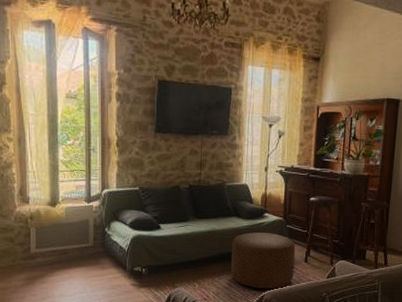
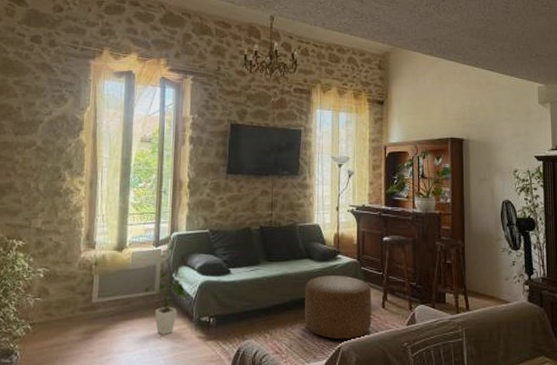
house plant: none [80,227,121,282] -> present [145,272,188,335]

